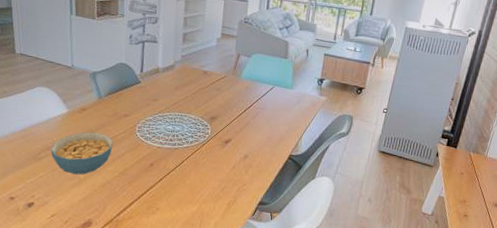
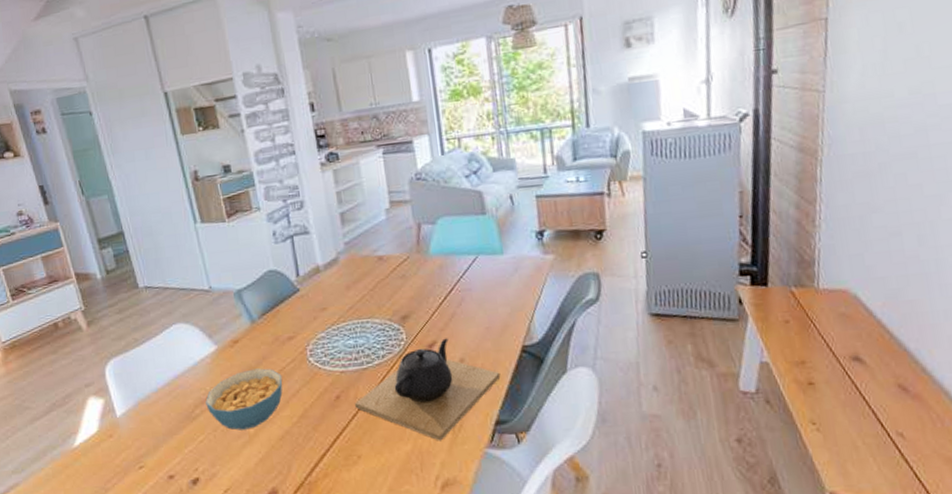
teapot: none [162,139,270,209] -> present [354,338,501,441]

